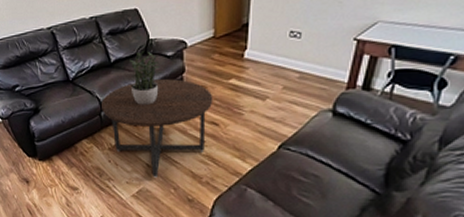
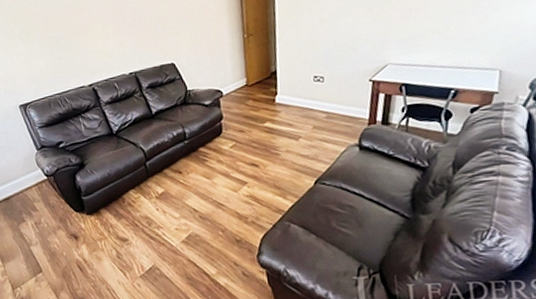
coffee table: present [101,79,213,178] -> none [146,126,252,222]
potted plant: present [130,49,160,105] -> none [170,100,200,153]

